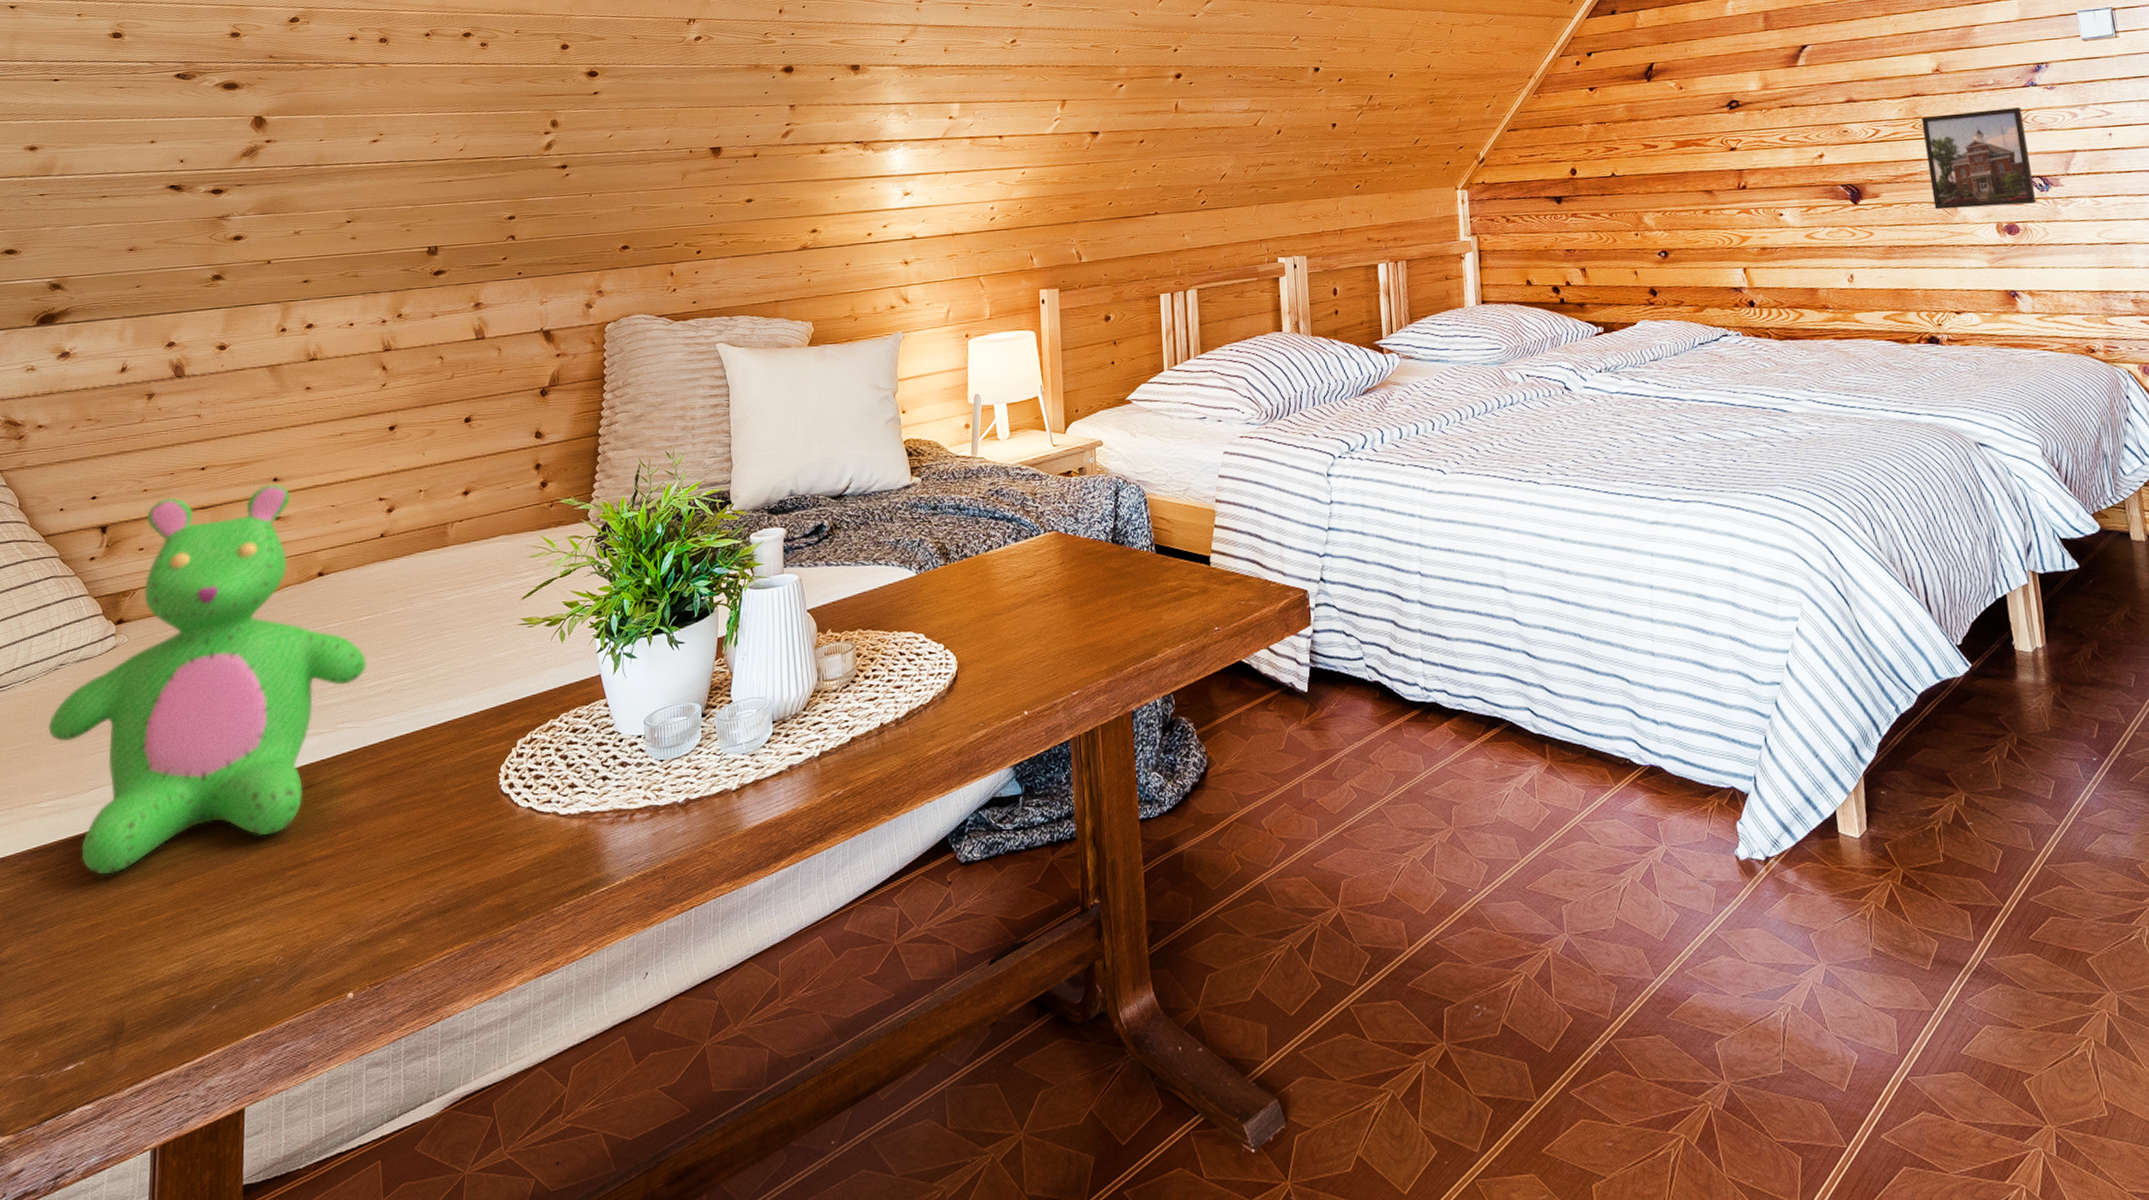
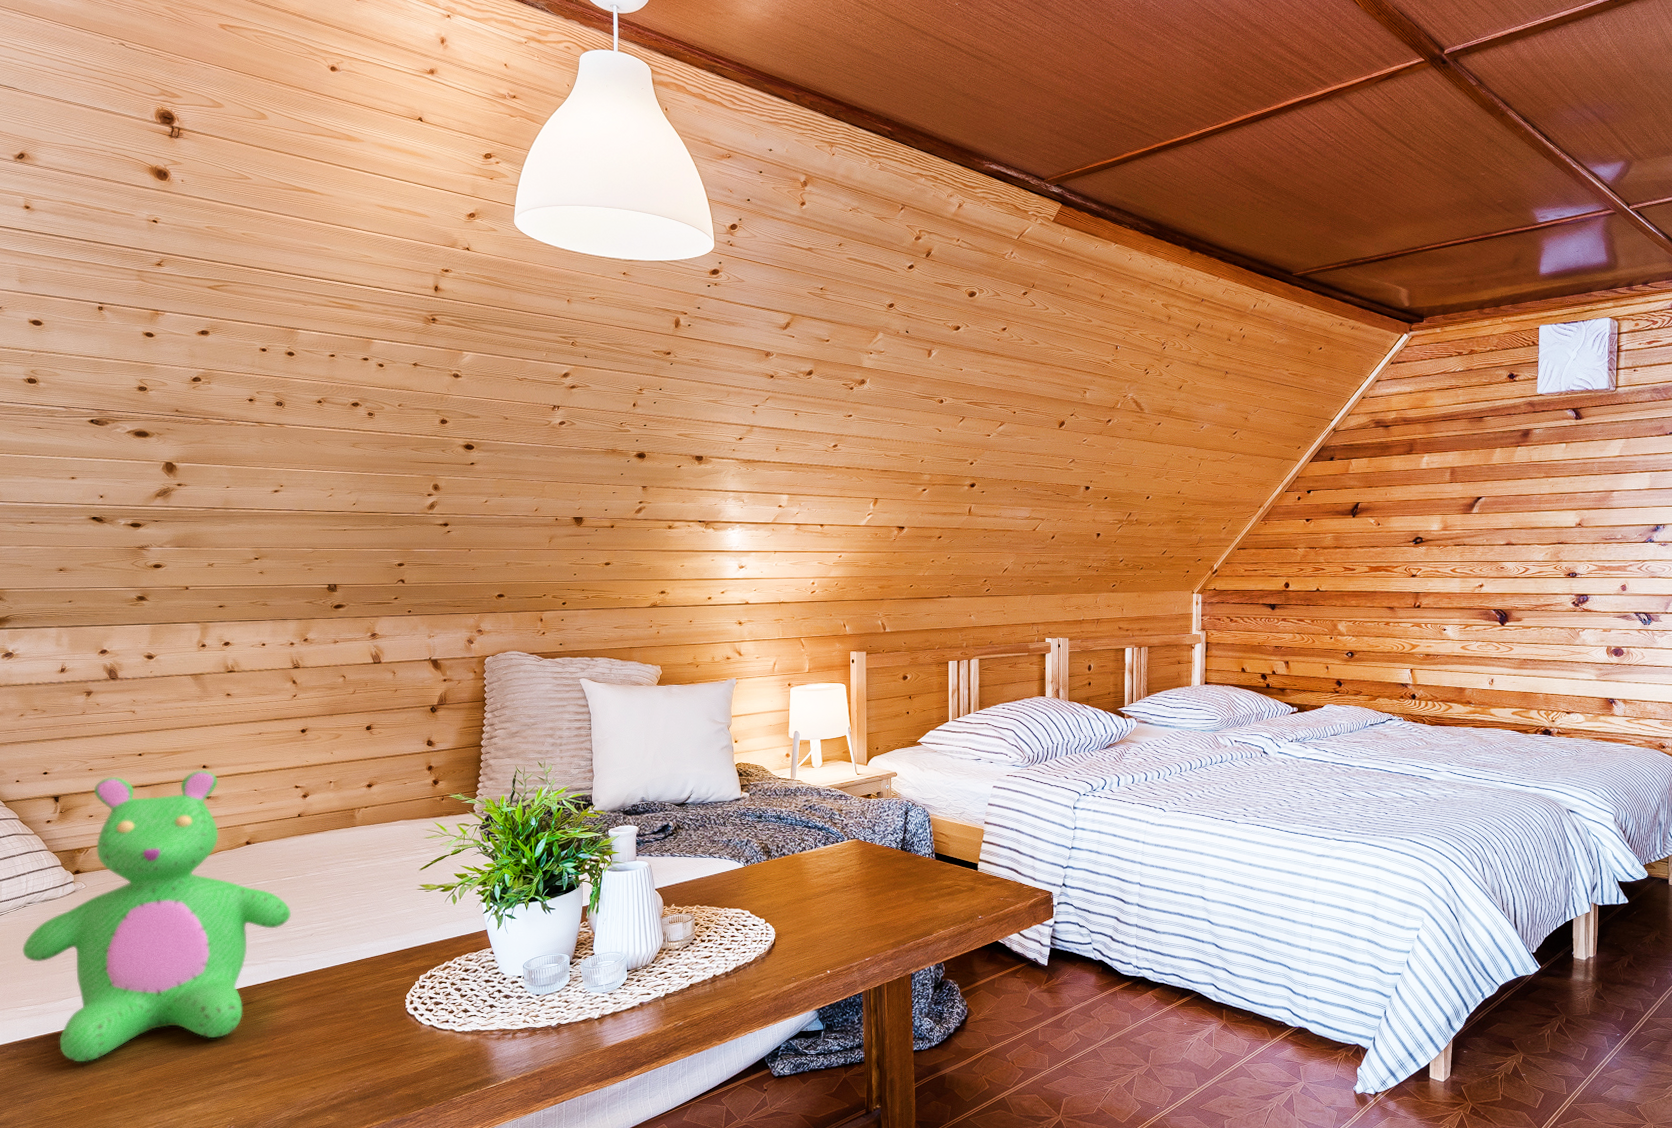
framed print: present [1921,107,2037,210] -> none [1562,558,1640,634]

